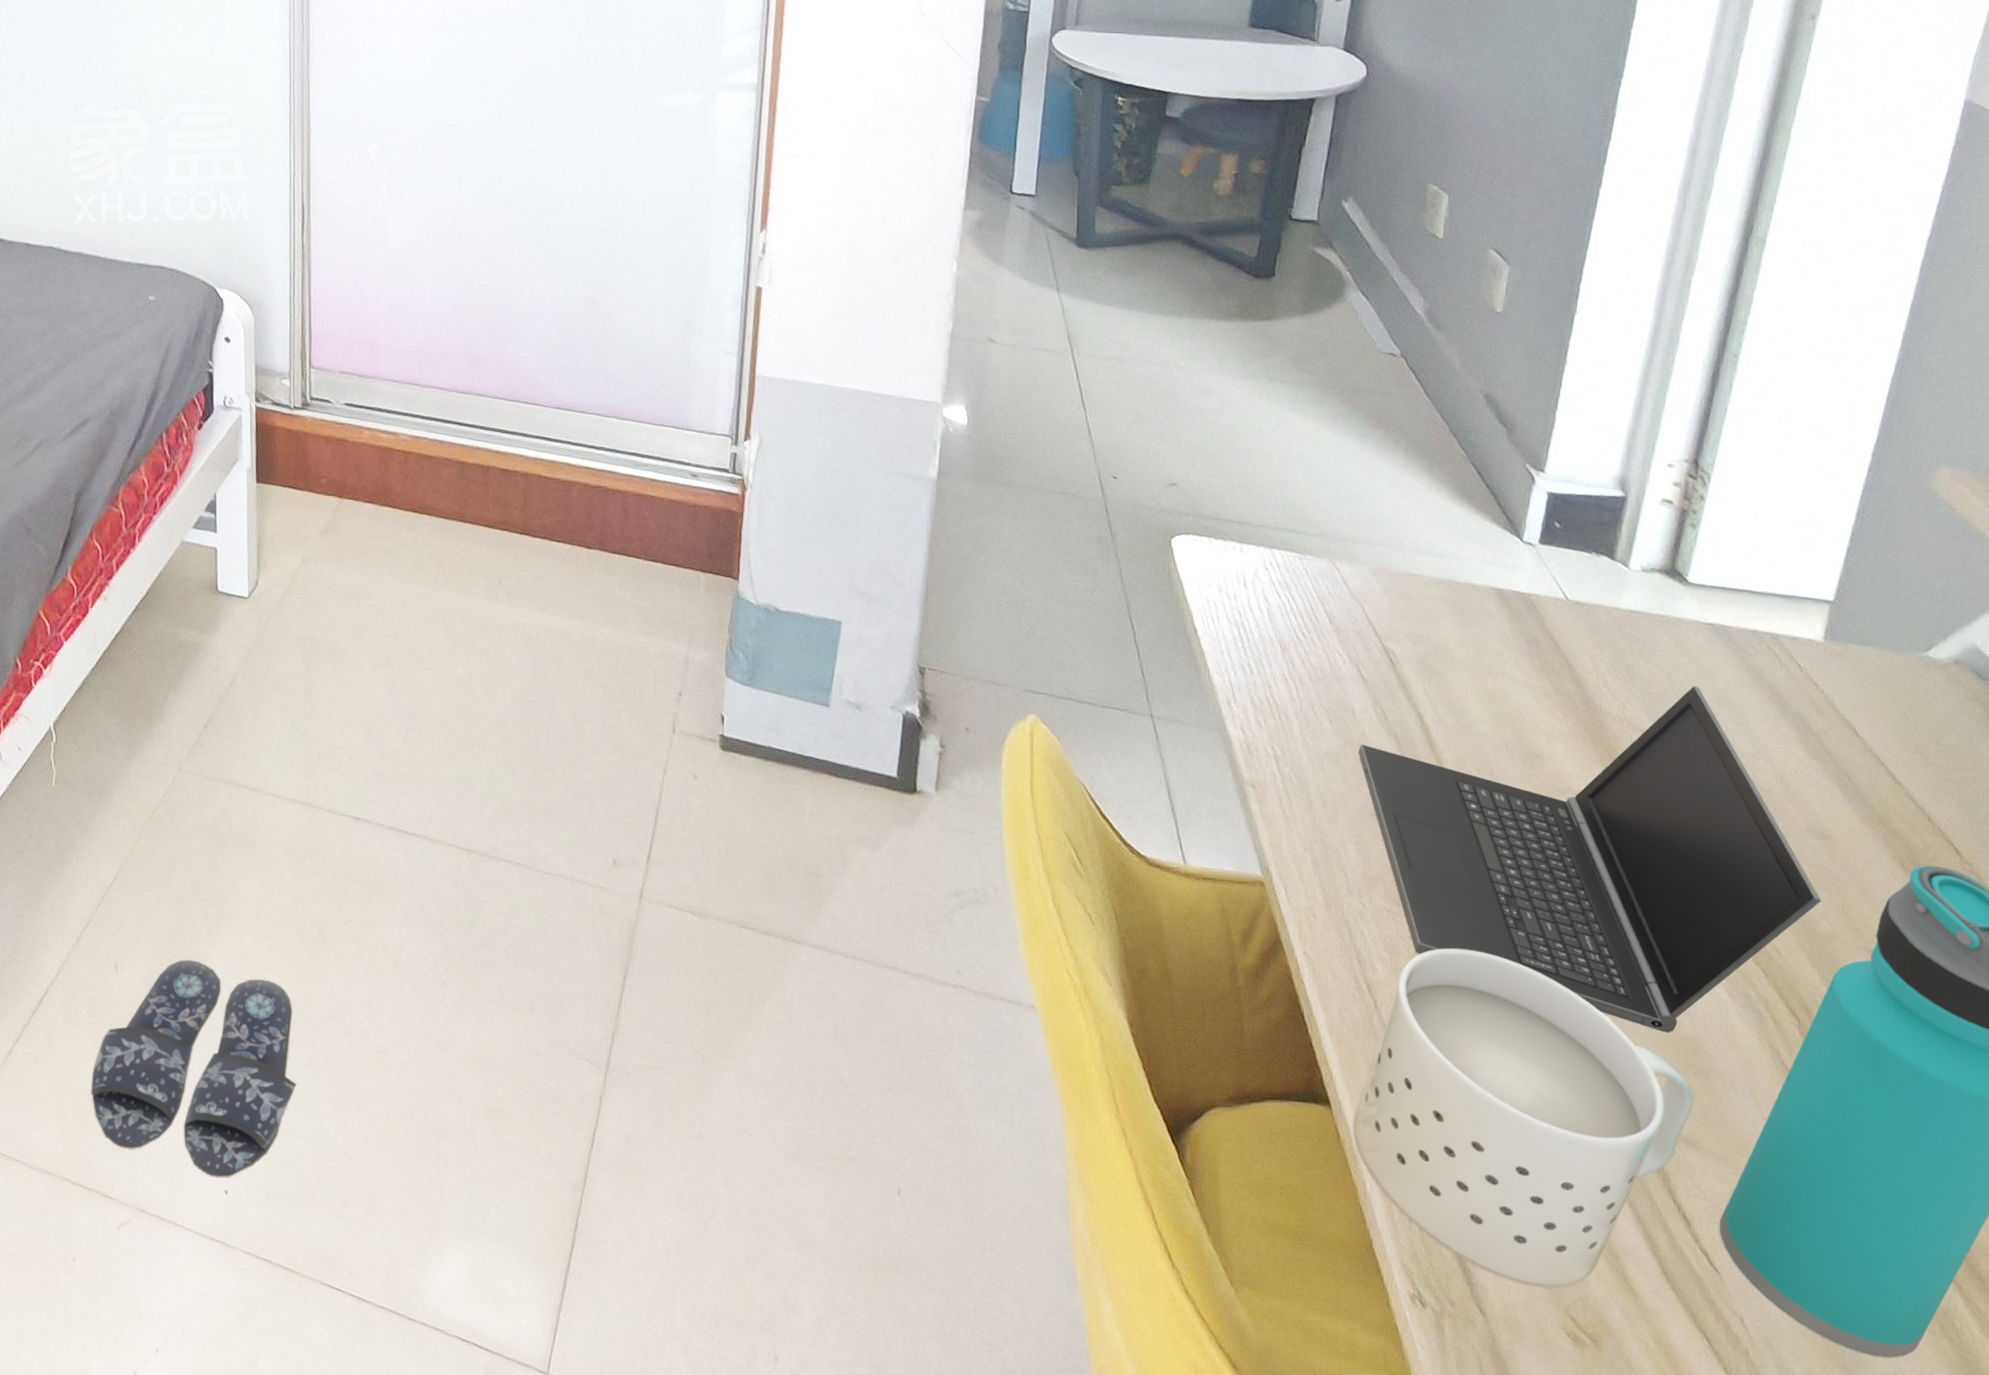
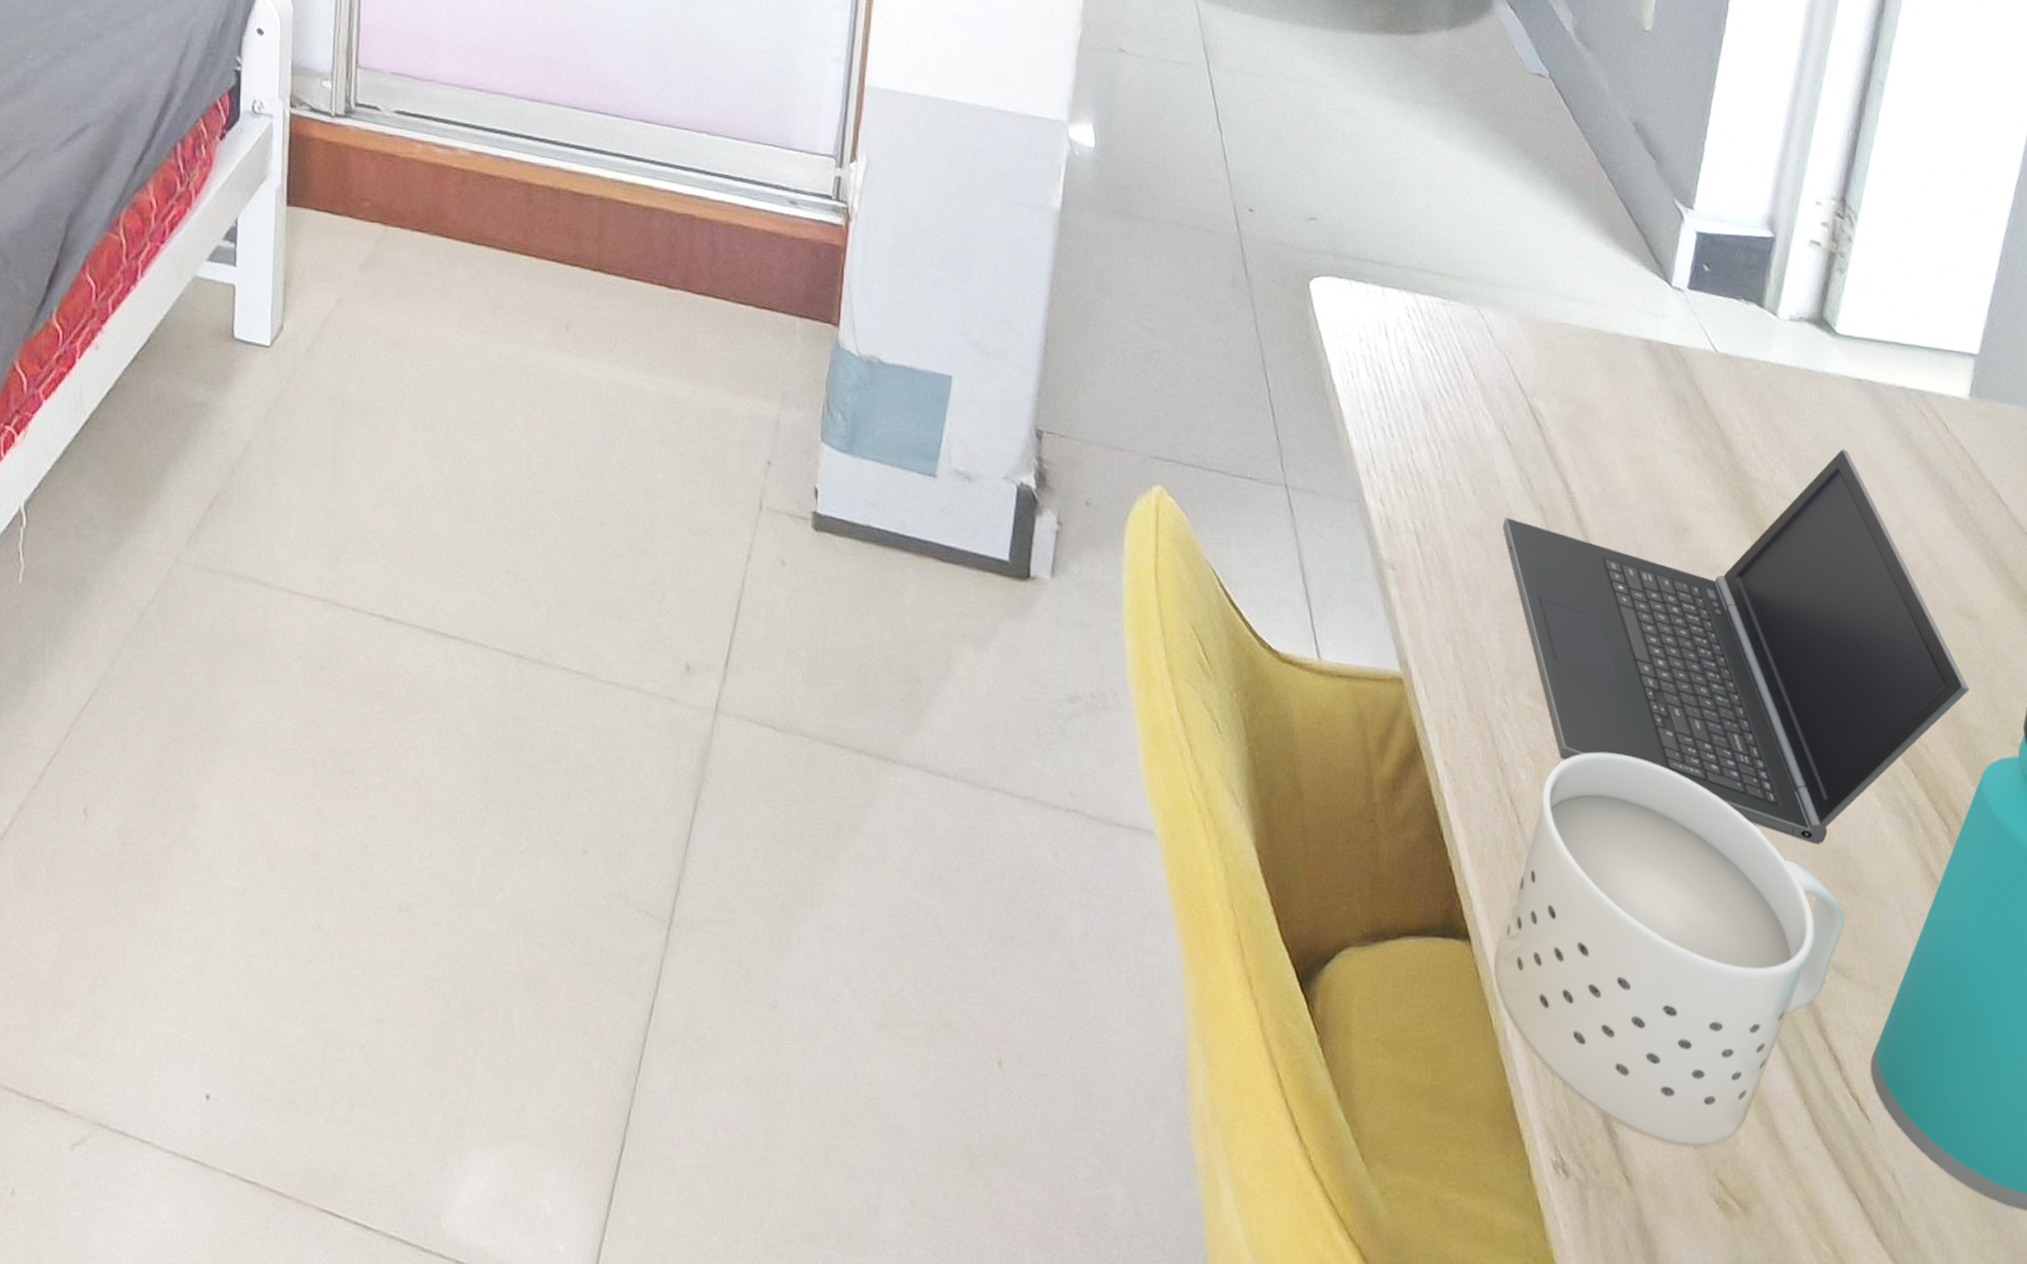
slippers: present [91,959,297,1177] -> none [45,800,301,1078]

